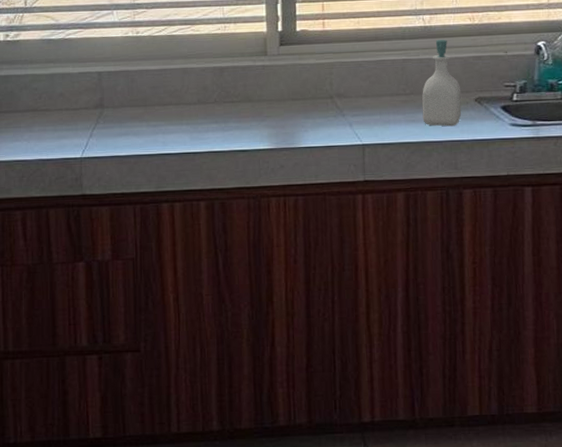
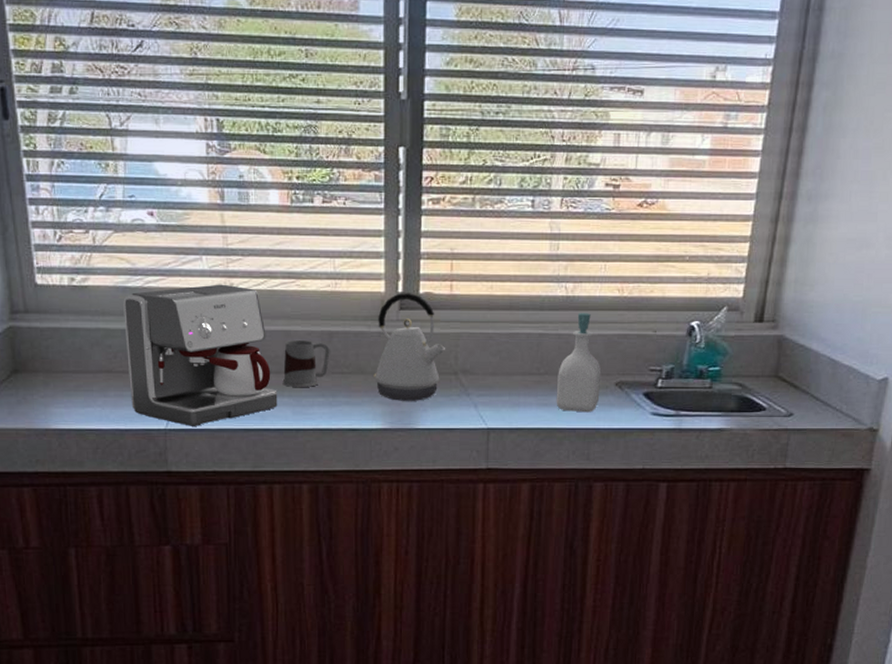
coffee maker: none [48,32,177,154] -> present [123,284,278,426]
mug: none [181,75,222,116] -> present [282,339,330,387]
kettle: none [260,31,321,124] -> present [374,293,445,401]

